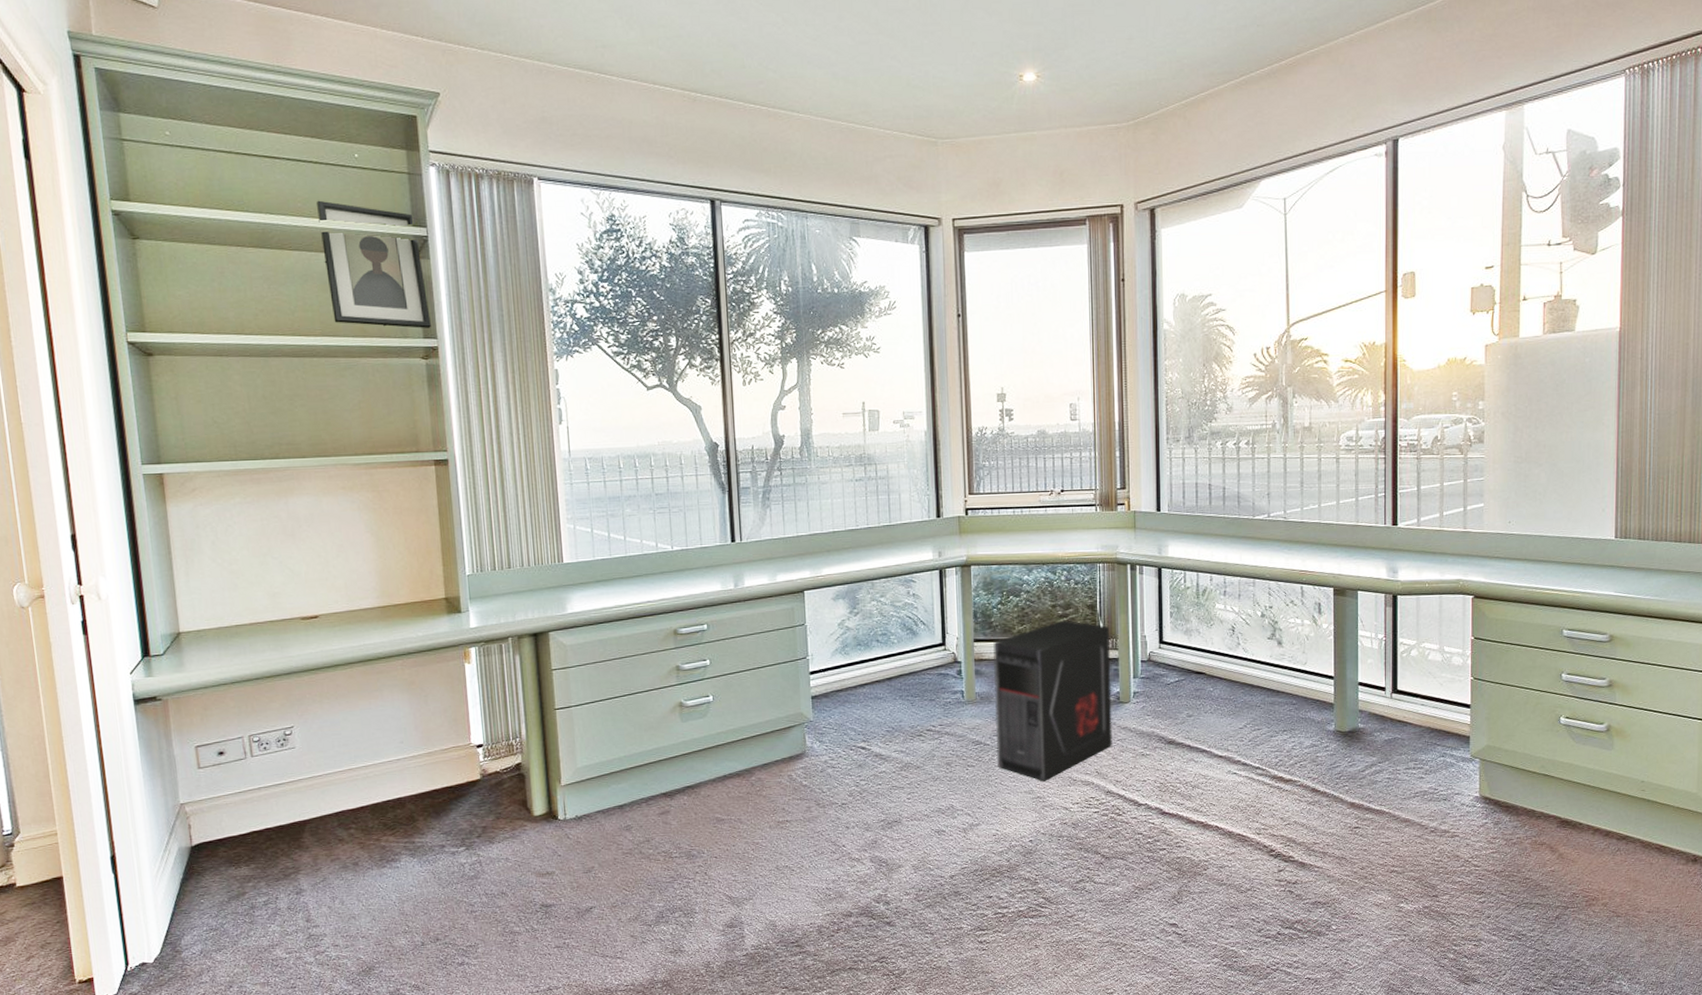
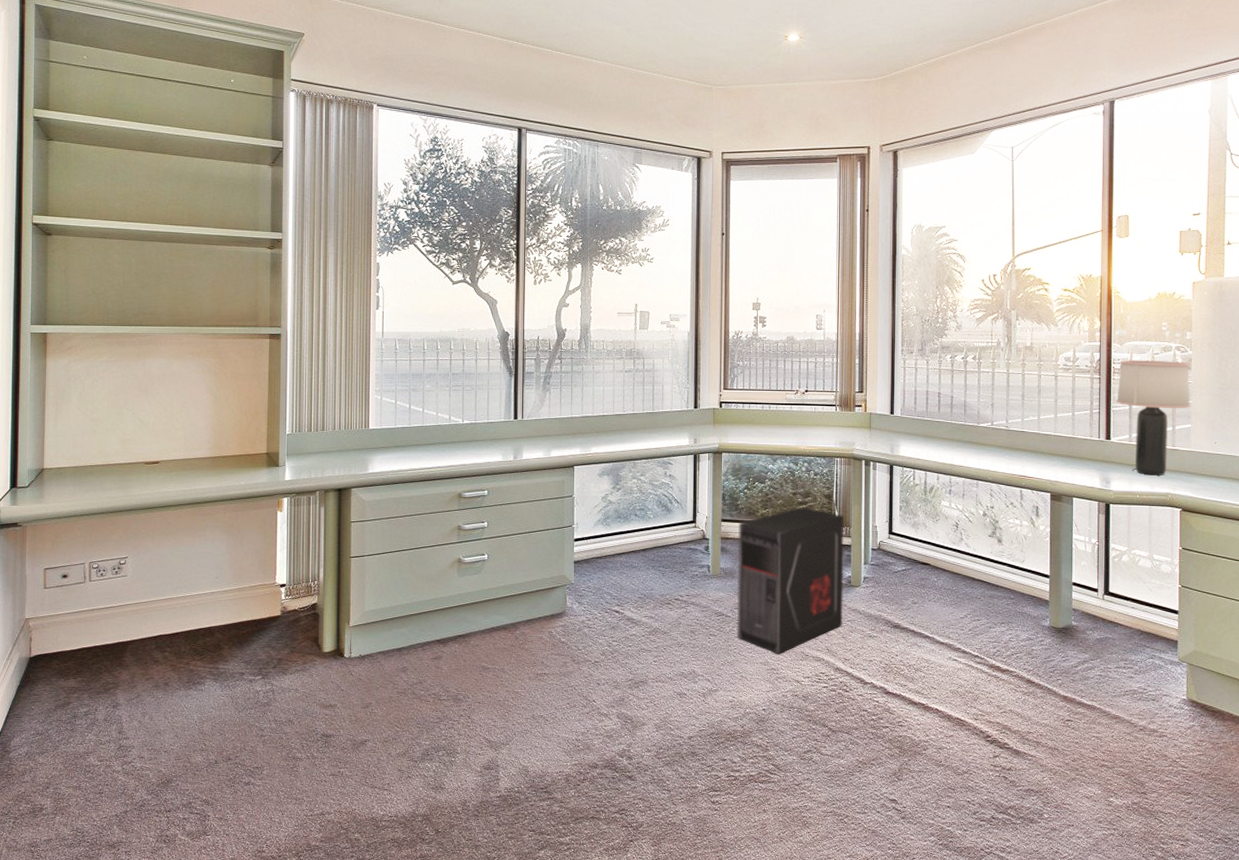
picture frame: present [315,200,431,328] -> none [195,115,278,223]
table lamp: none [1402,434,1484,562] -> present [1115,359,1191,476]

